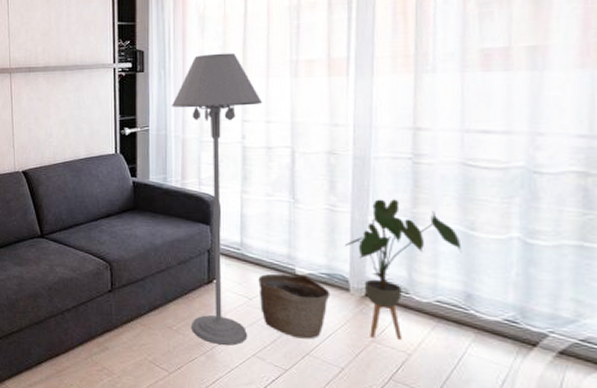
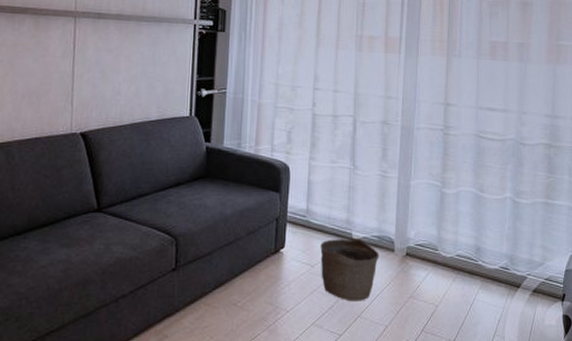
floor lamp: present [172,53,263,346] -> none [250,20,332,317]
house plant: present [344,199,462,340] -> none [392,165,475,295]

